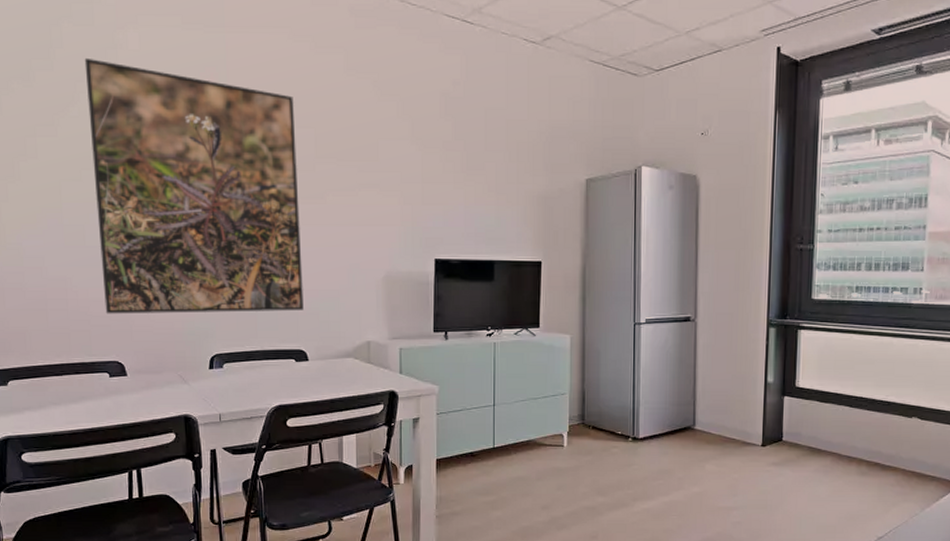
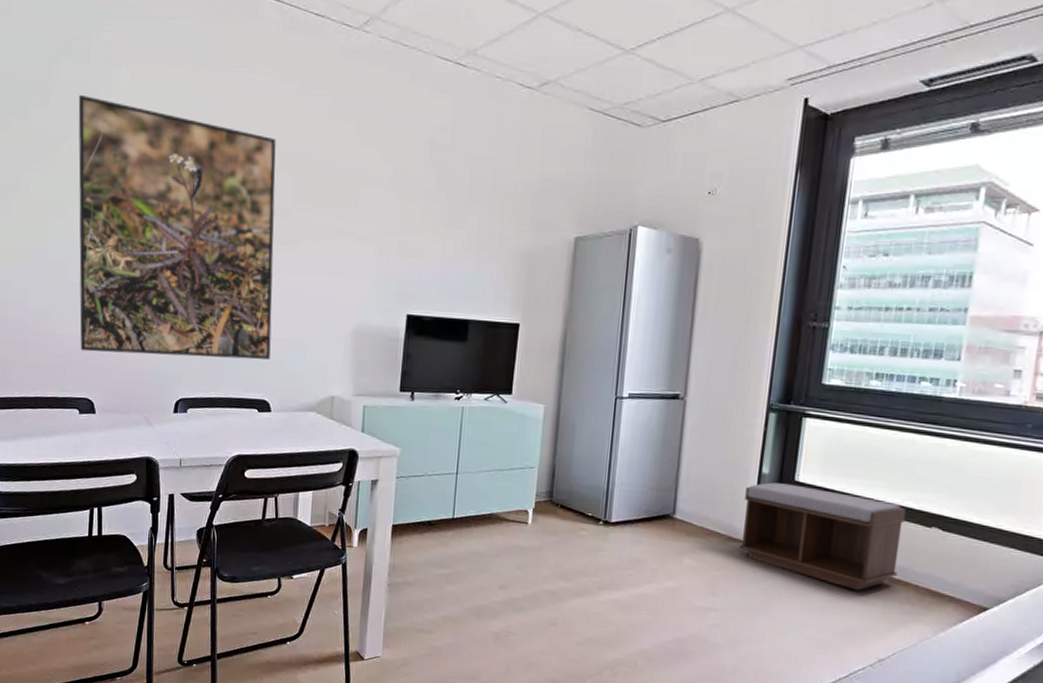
bench: none [753,390,890,479] -> present [739,482,907,591]

